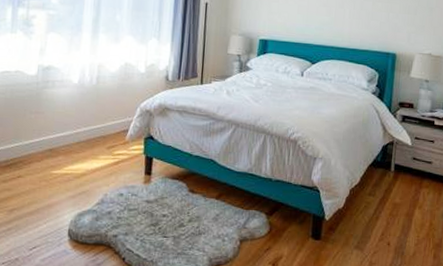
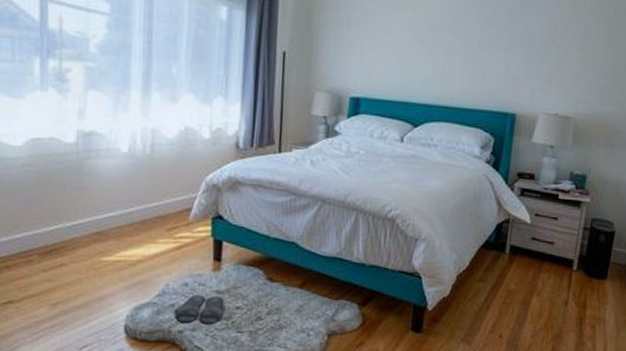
slippers: none [111,203,155,231] -> present [175,294,227,325]

